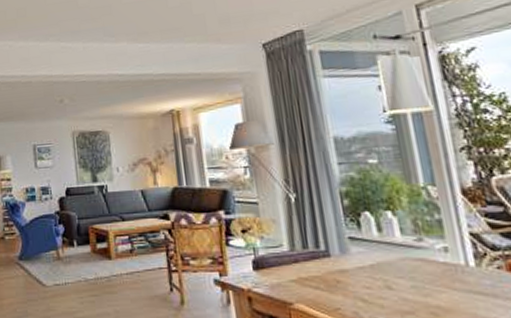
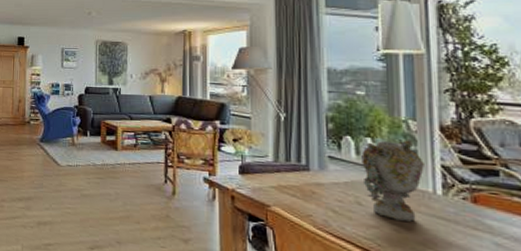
vase: none [383,207,453,302] -> present [361,139,425,222]

